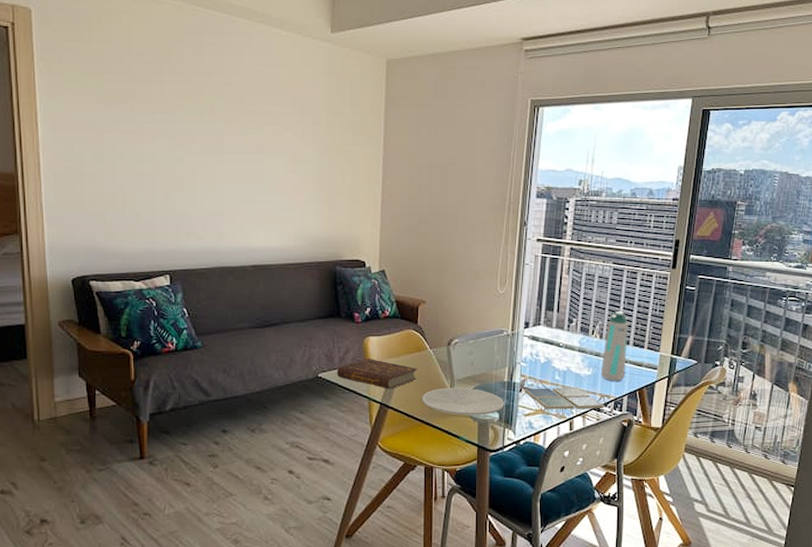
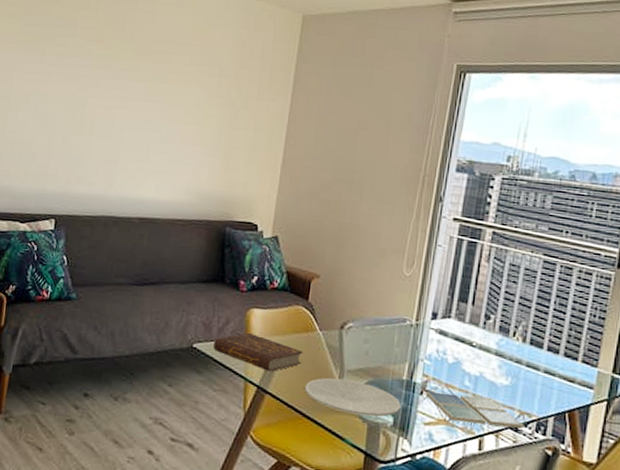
water bottle: present [600,312,628,381] -> none [520,312,559,398]

